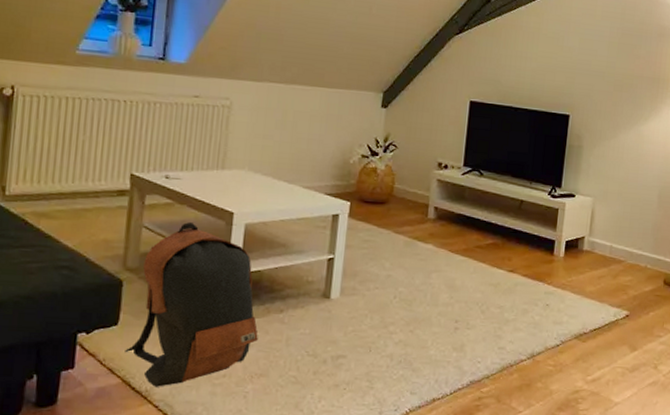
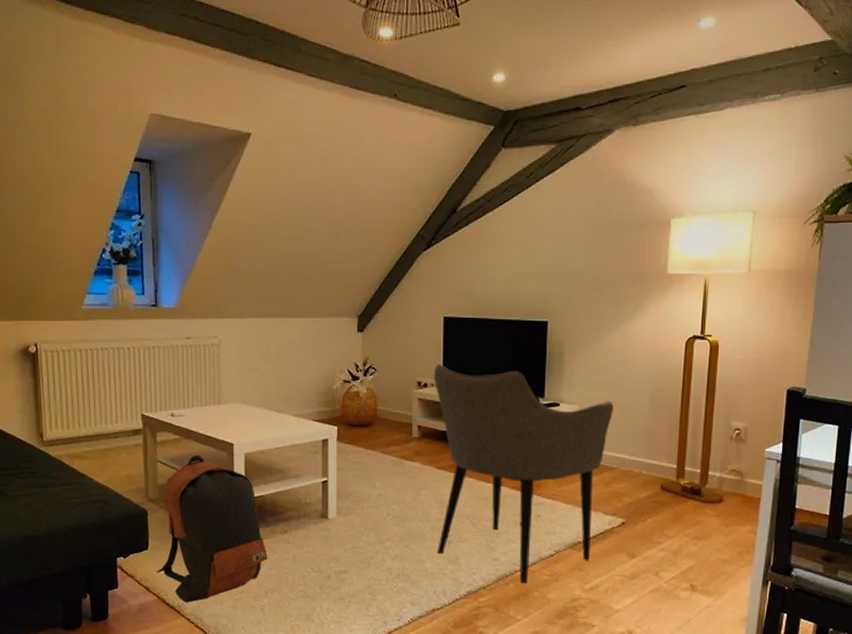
armchair: none [443,146,625,374] -> present [433,363,614,584]

